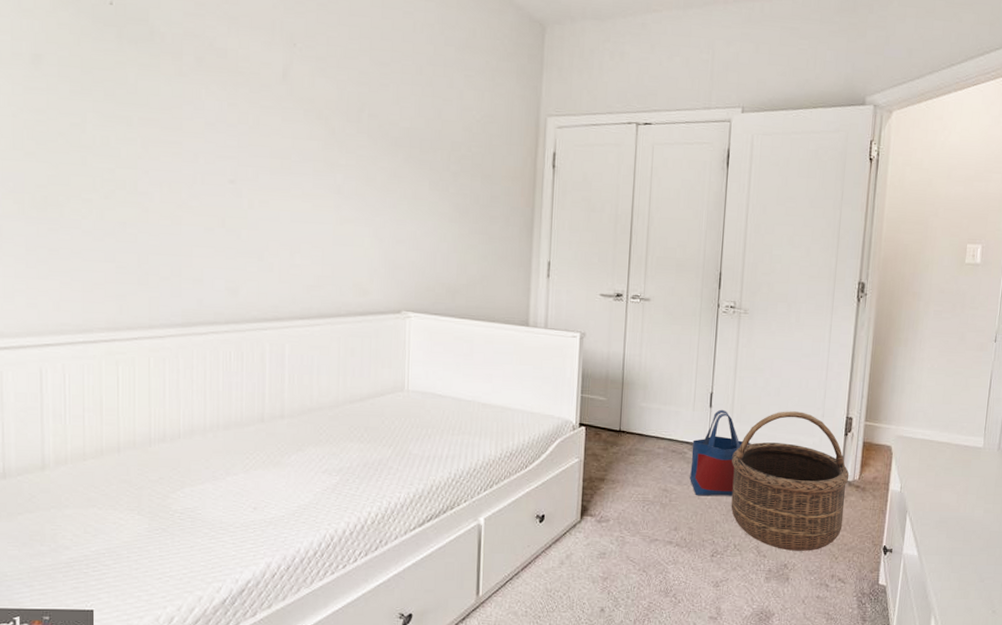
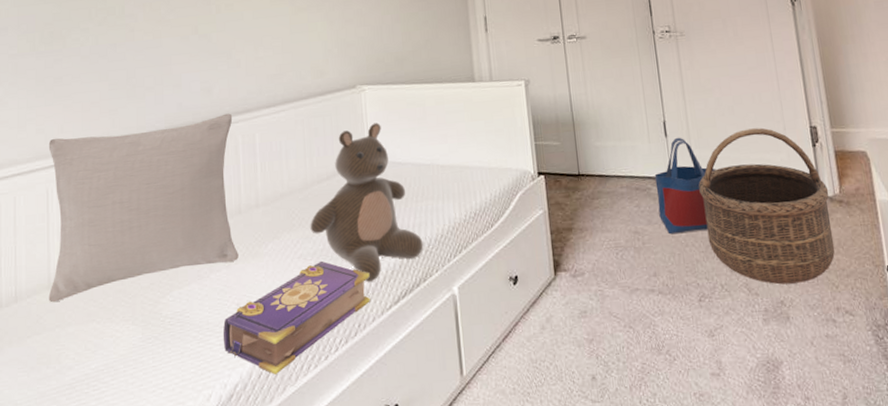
pillow: none [42,315,261,484] -> present [48,113,239,303]
book: none [236,478,396,577] -> present [222,260,370,376]
stuffed bear: none [338,352,455,503] -> present [310,122,424,282]

